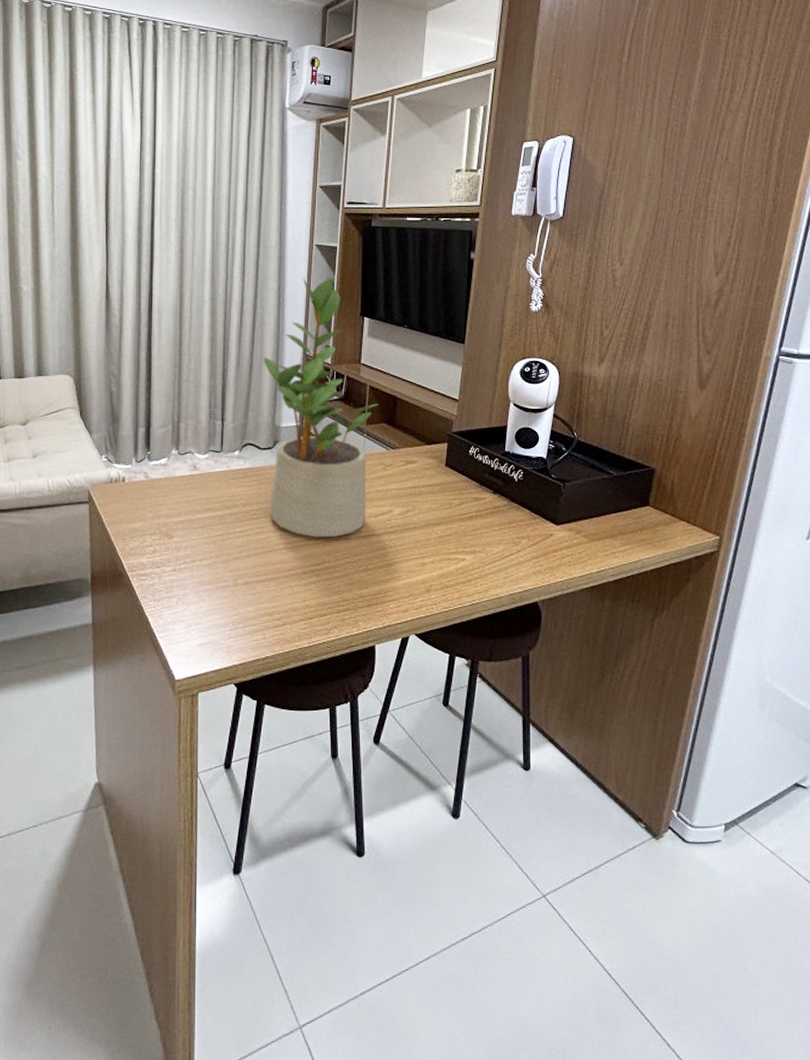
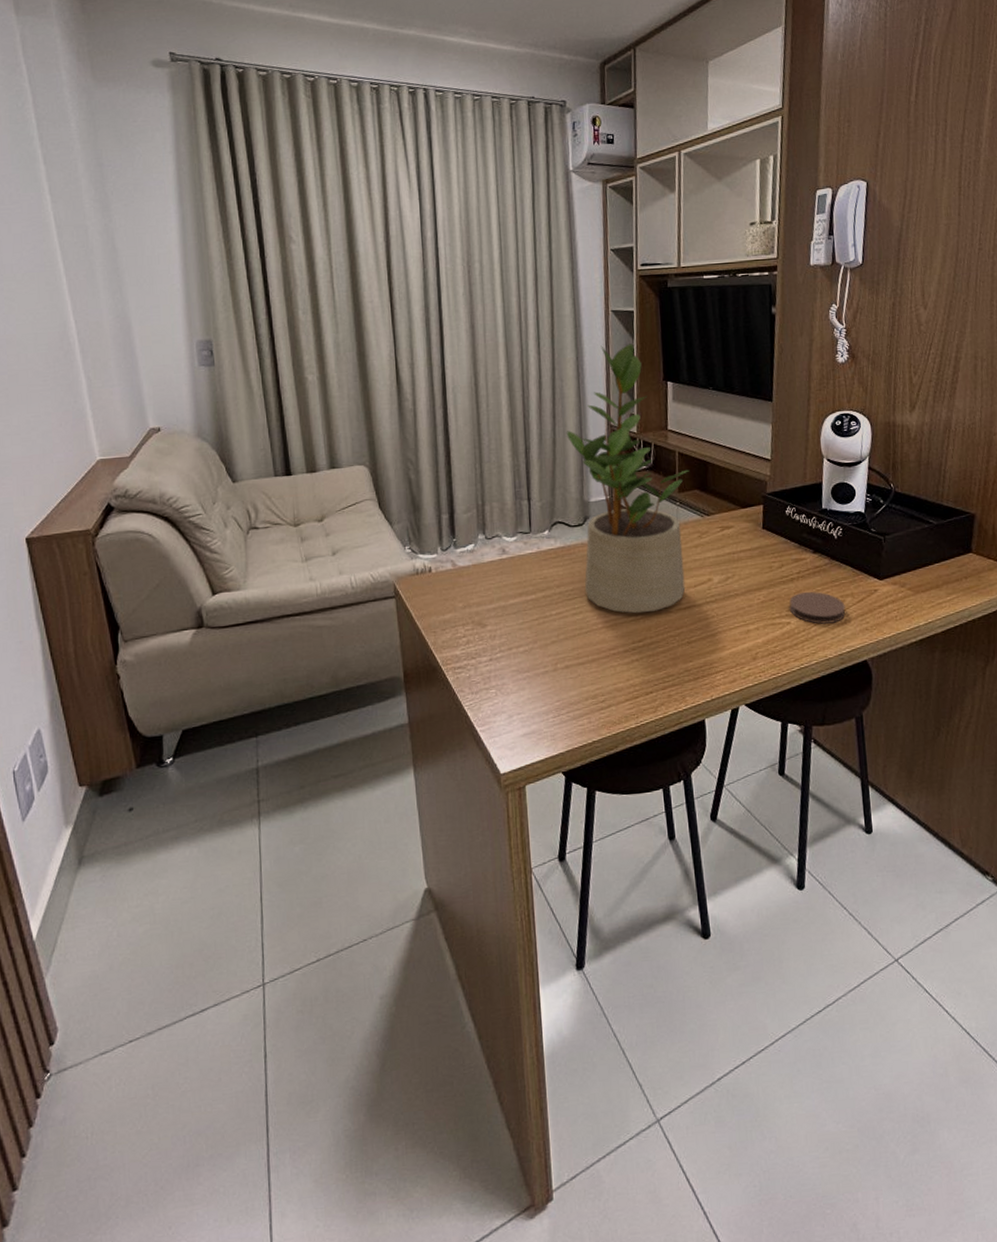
coaster: none [465,530,520,563] -> present [789,591,846,624]

